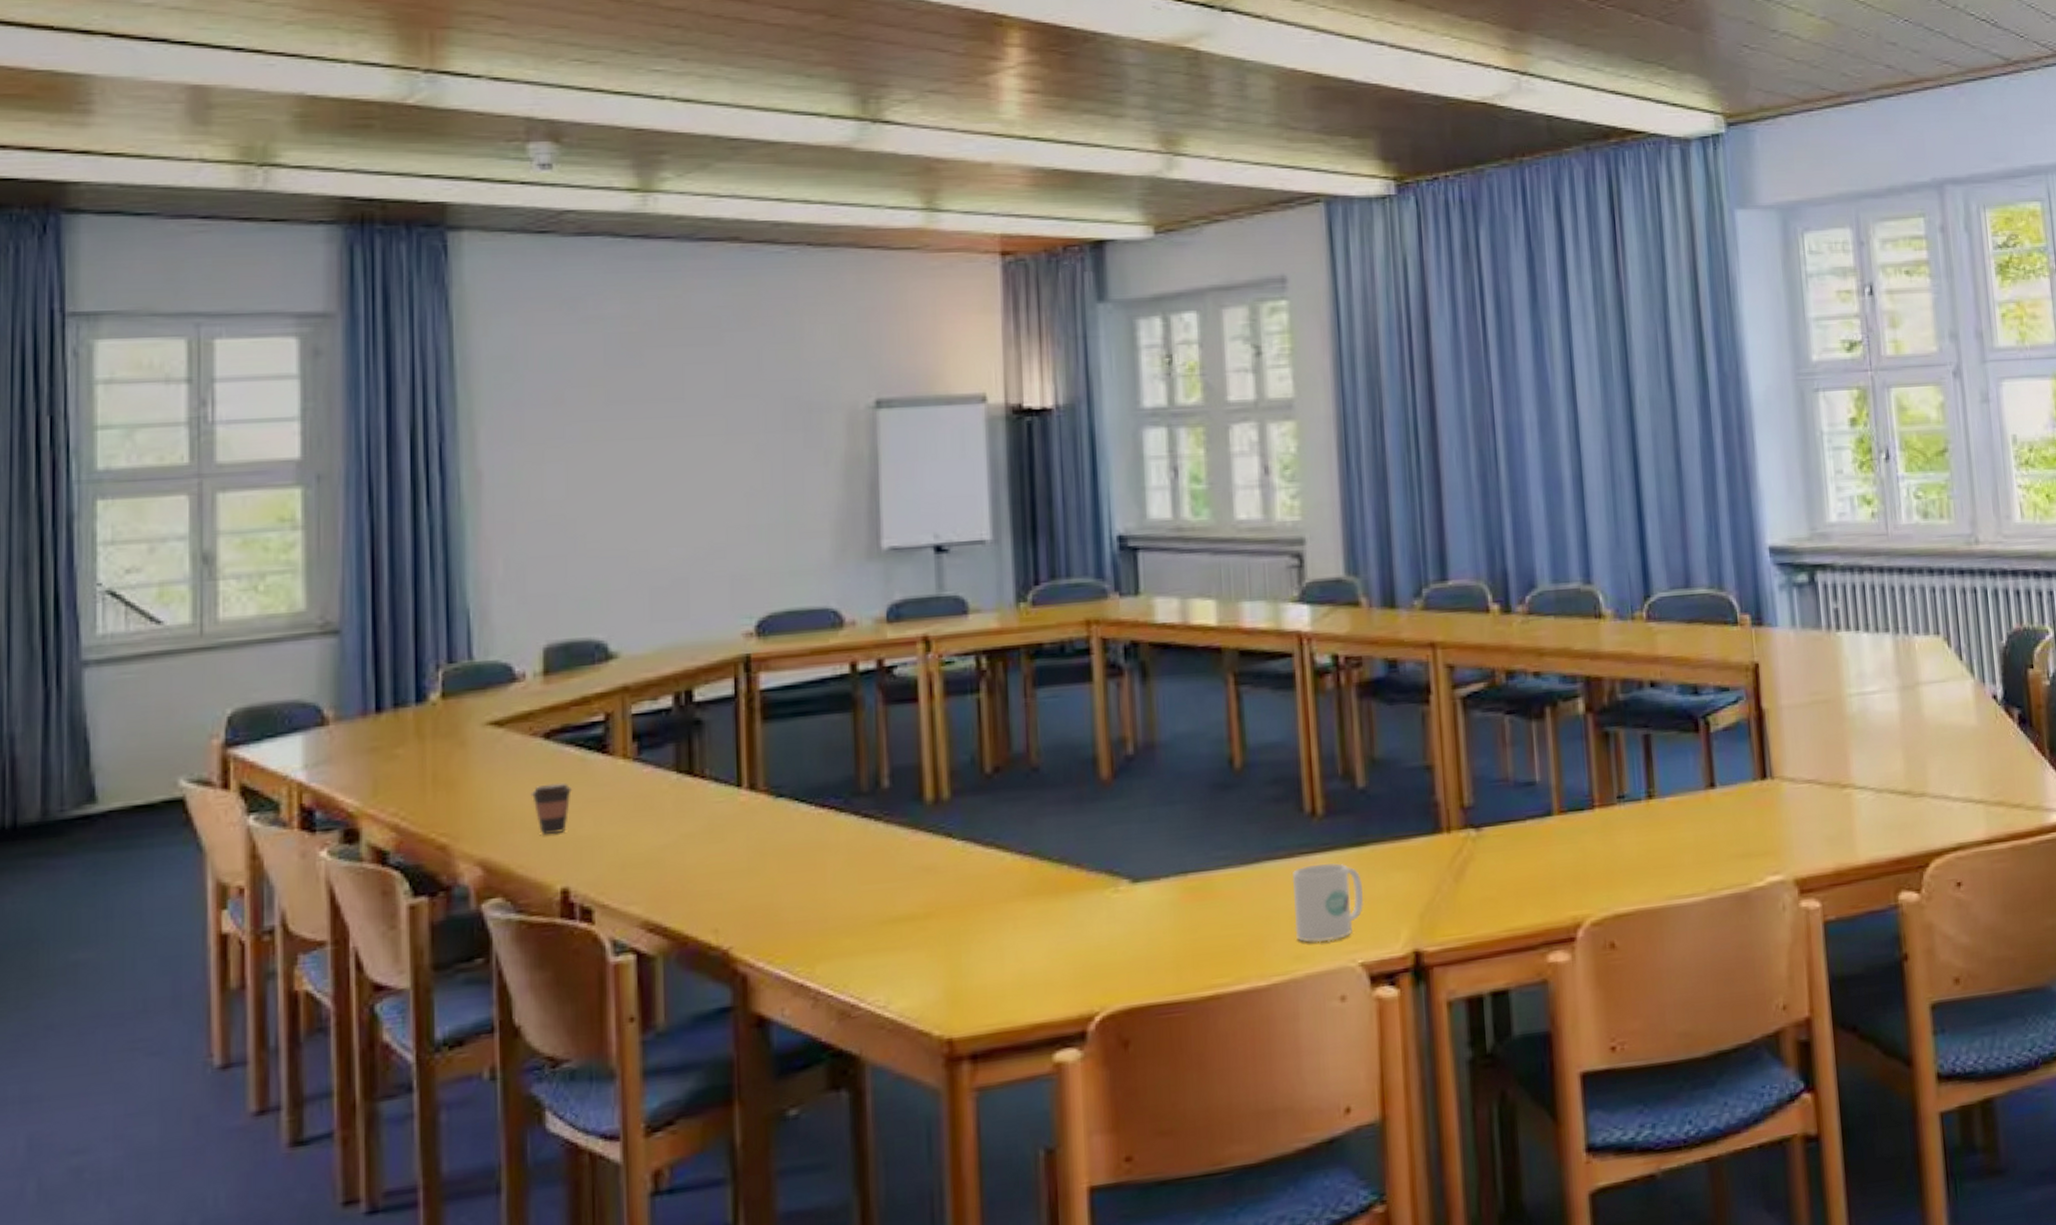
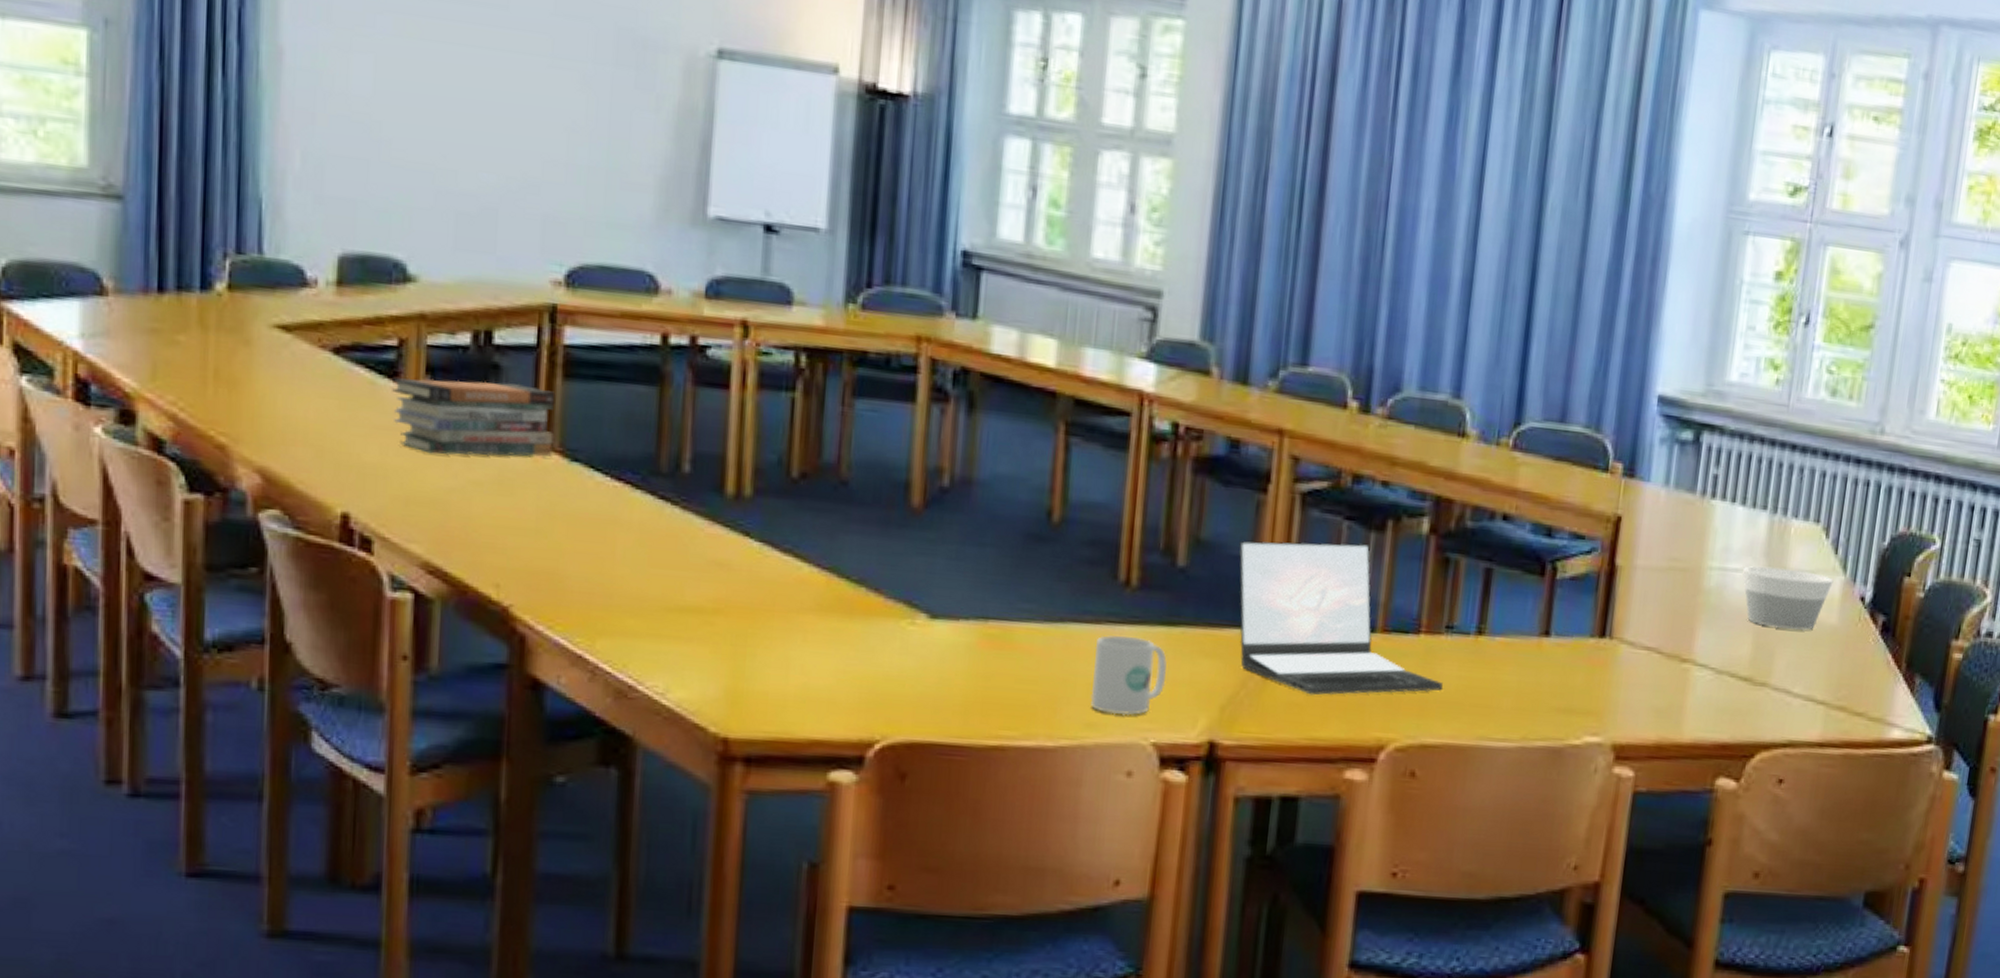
coffee cup: present [530,782,573,834] -> none [315,401,360,455]
book stack: none [600,734,759,816] -> present [391,377,556,457]
laptop: none [1411,733,1625,888] -> present [1239,541,1443,696]
bowl: none [1880,681,1965,739] -> present [1743,566,1834,631]

